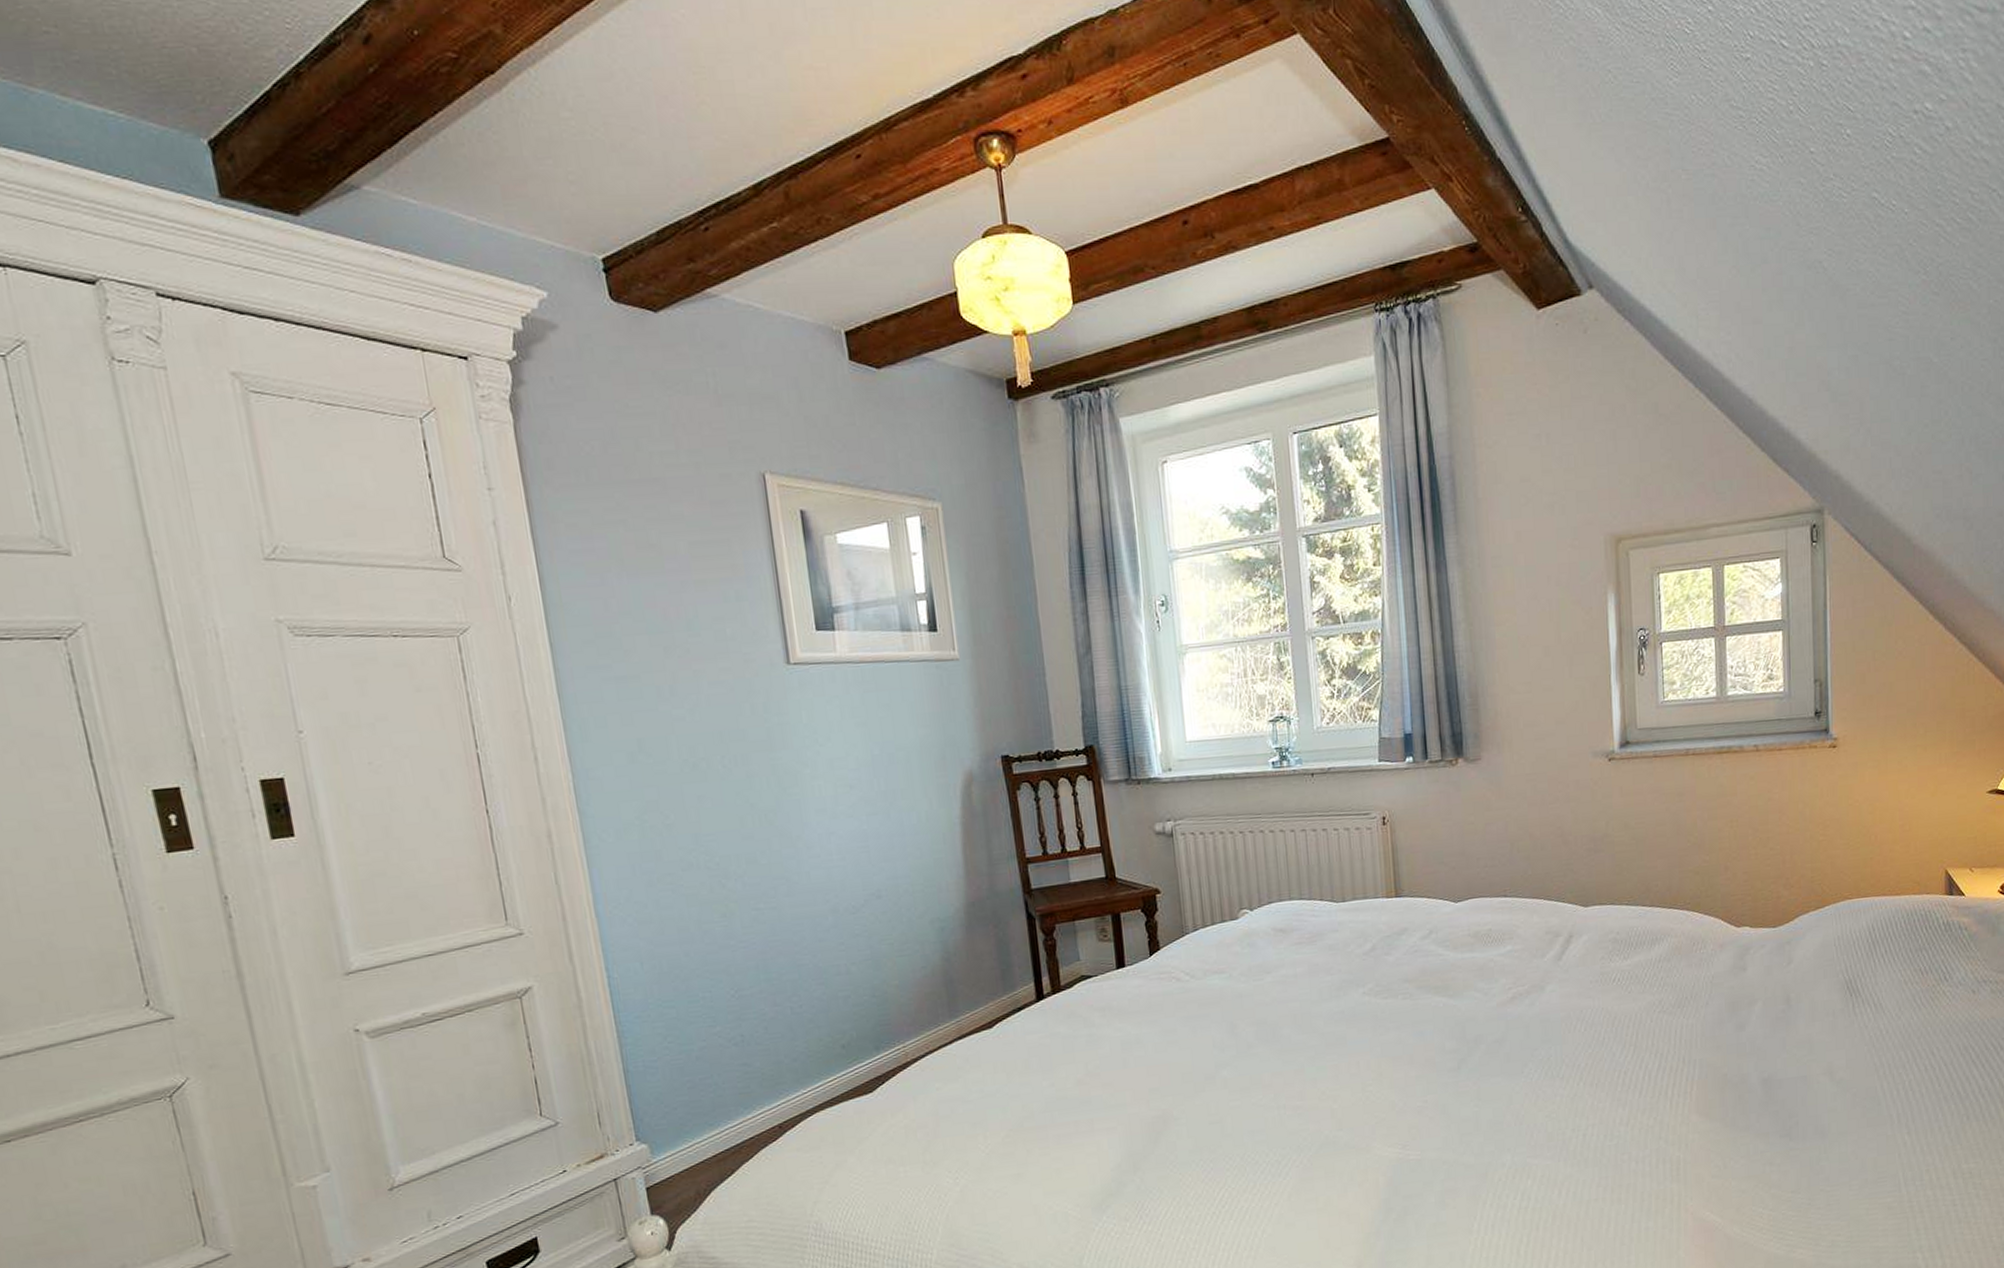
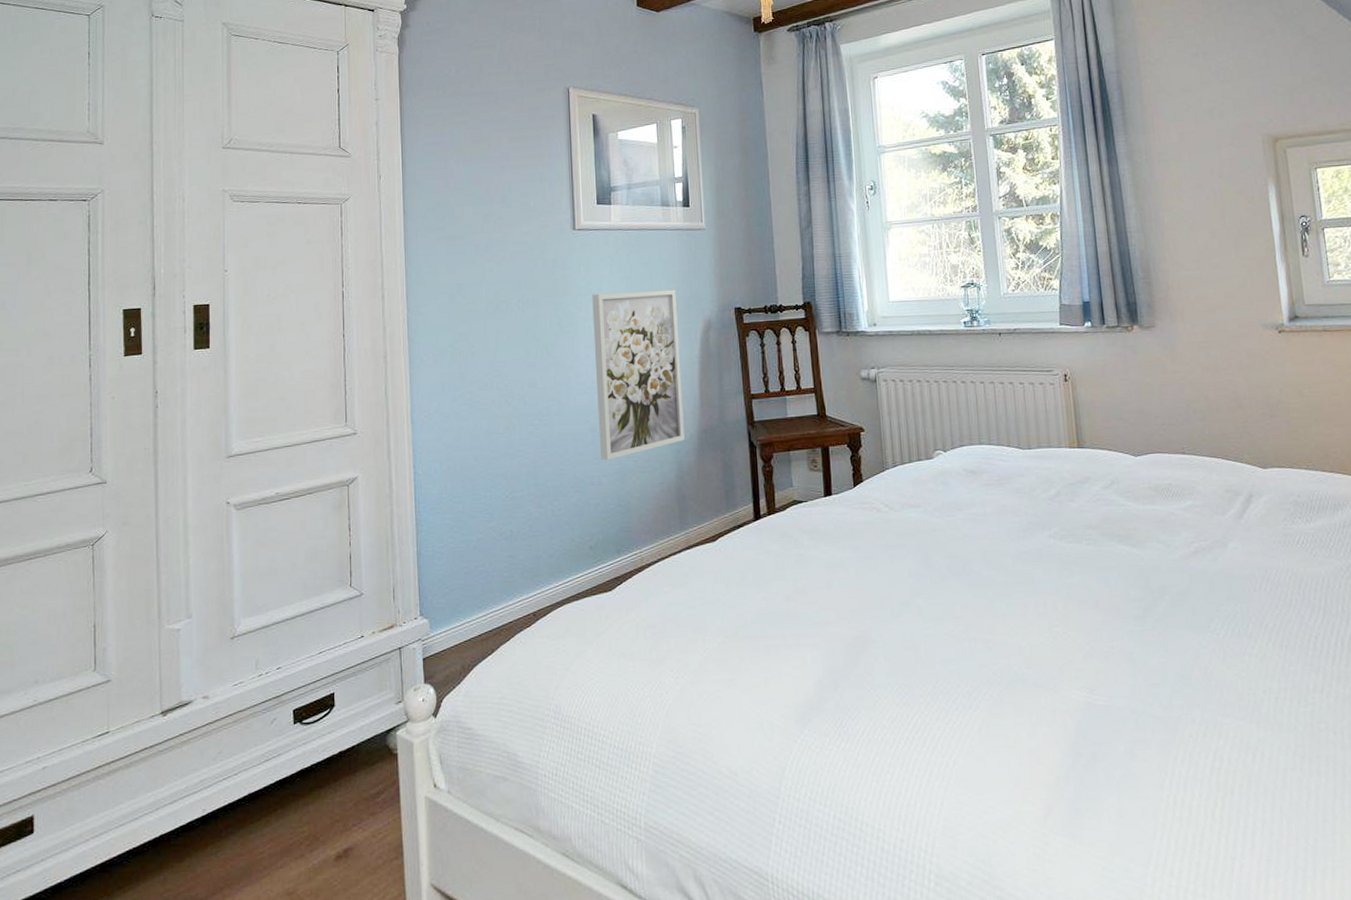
wall art: none [819,736,949,946] -> present [592,289,685,461]

